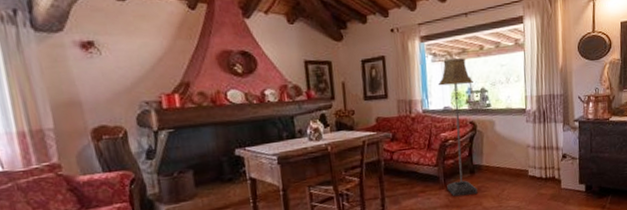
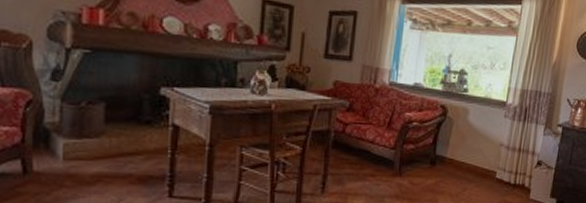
floor lamp: present [437,58,478,197] -> none [401,29,454,188]

